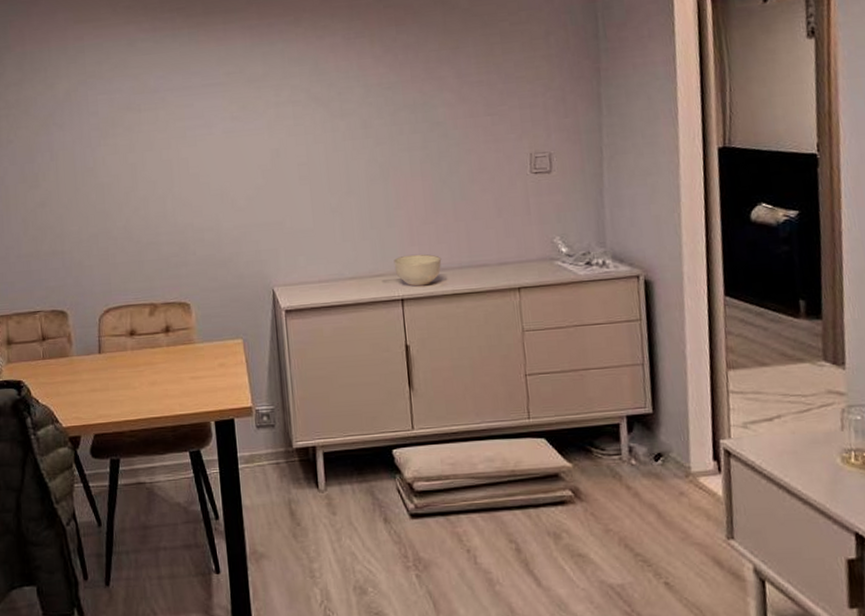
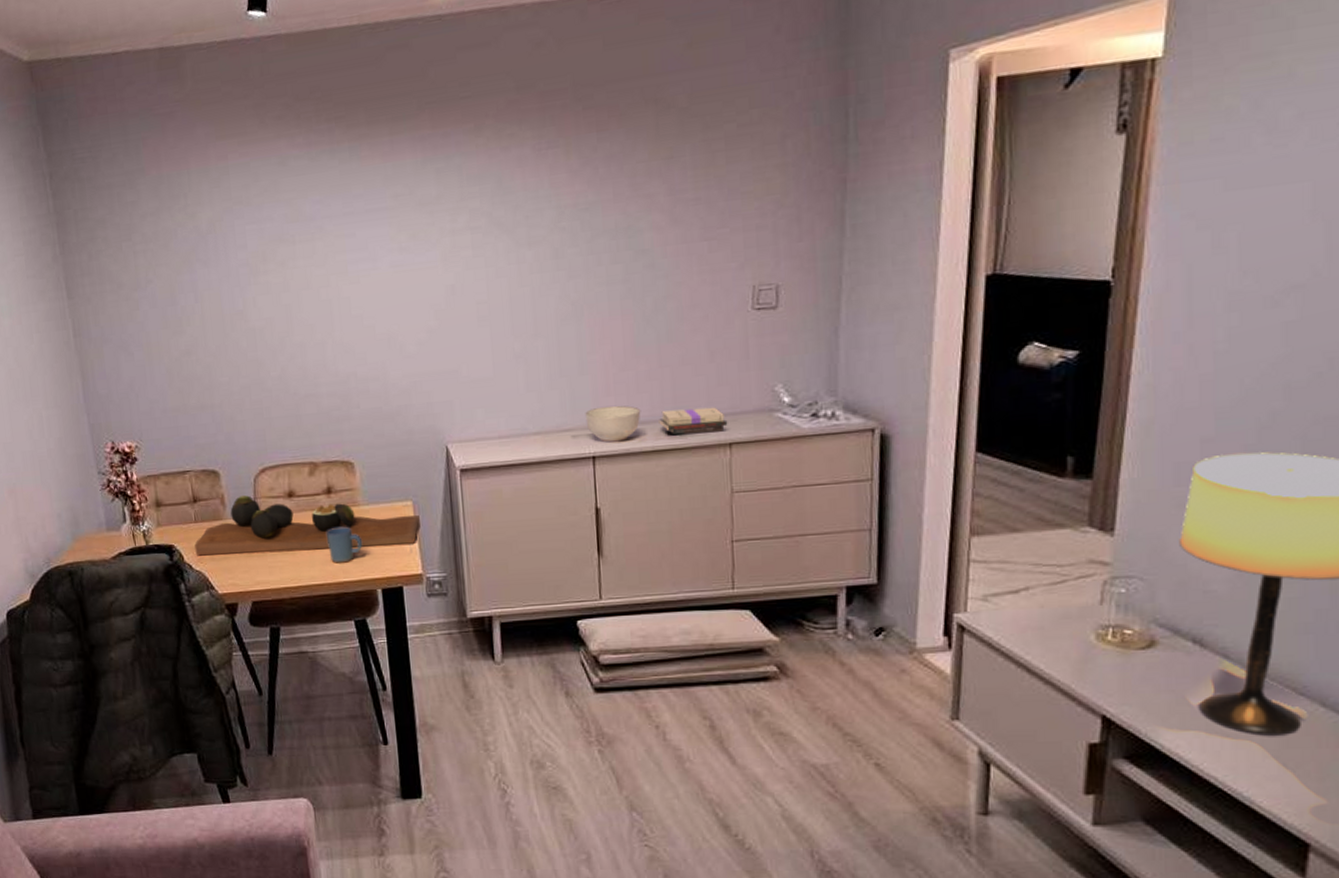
decorative tray: none [42,334,250,391] -> present [194,495,421,556]
mug: none [164,362,198,397] -> present [326,526,363,563]
books: none [457,256,516,281] -> present [659,407,728,436]

